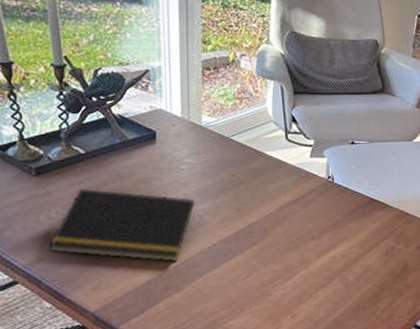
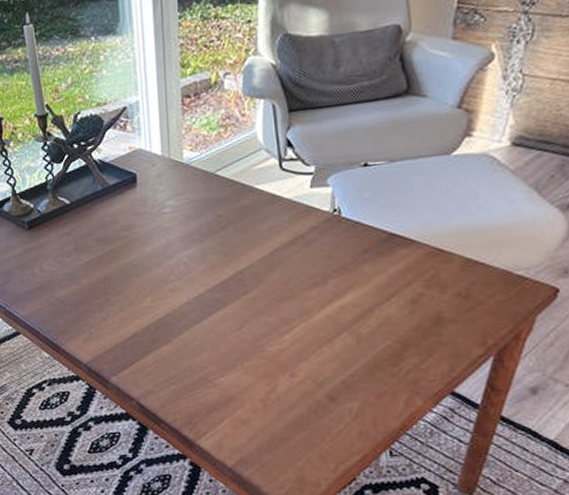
notepad: present [48,188,195,262] -> none [43,239,180,313]

